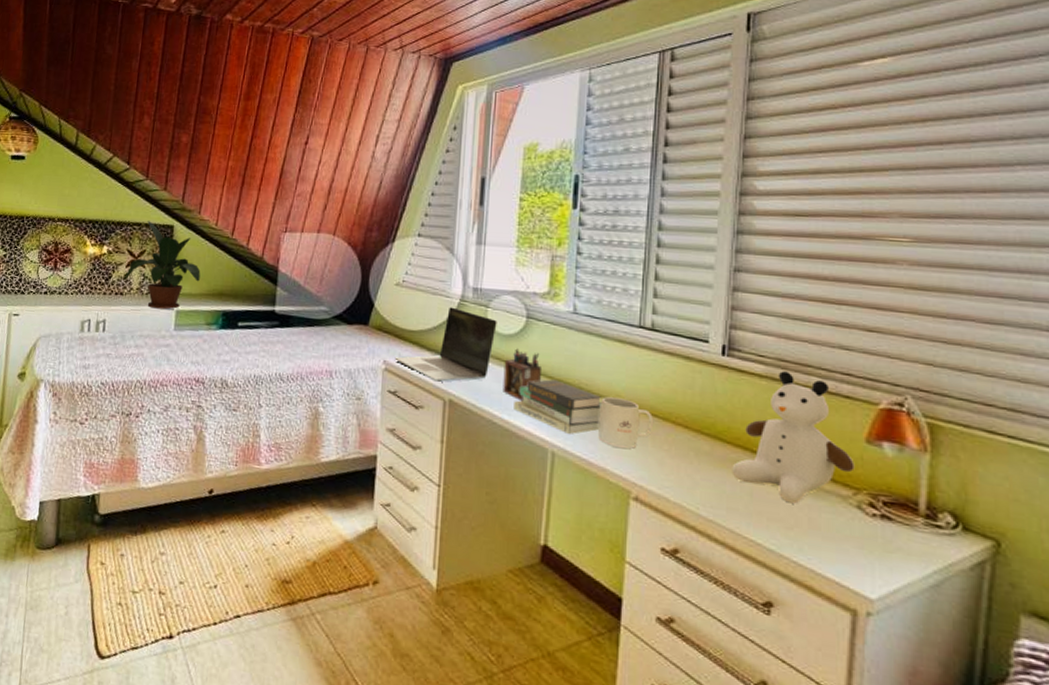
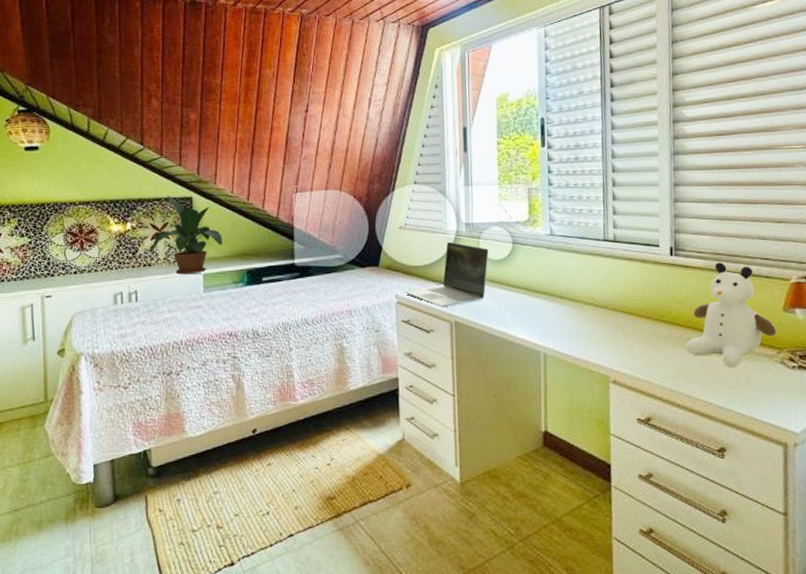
desk organizer: present [503,348,541,402] -> none [497,270,529,315]
books: present [514,379,603,435] -> none [509,293,581,338]
mug: present [598,397,654,450] -> none [578,301,623,343]

